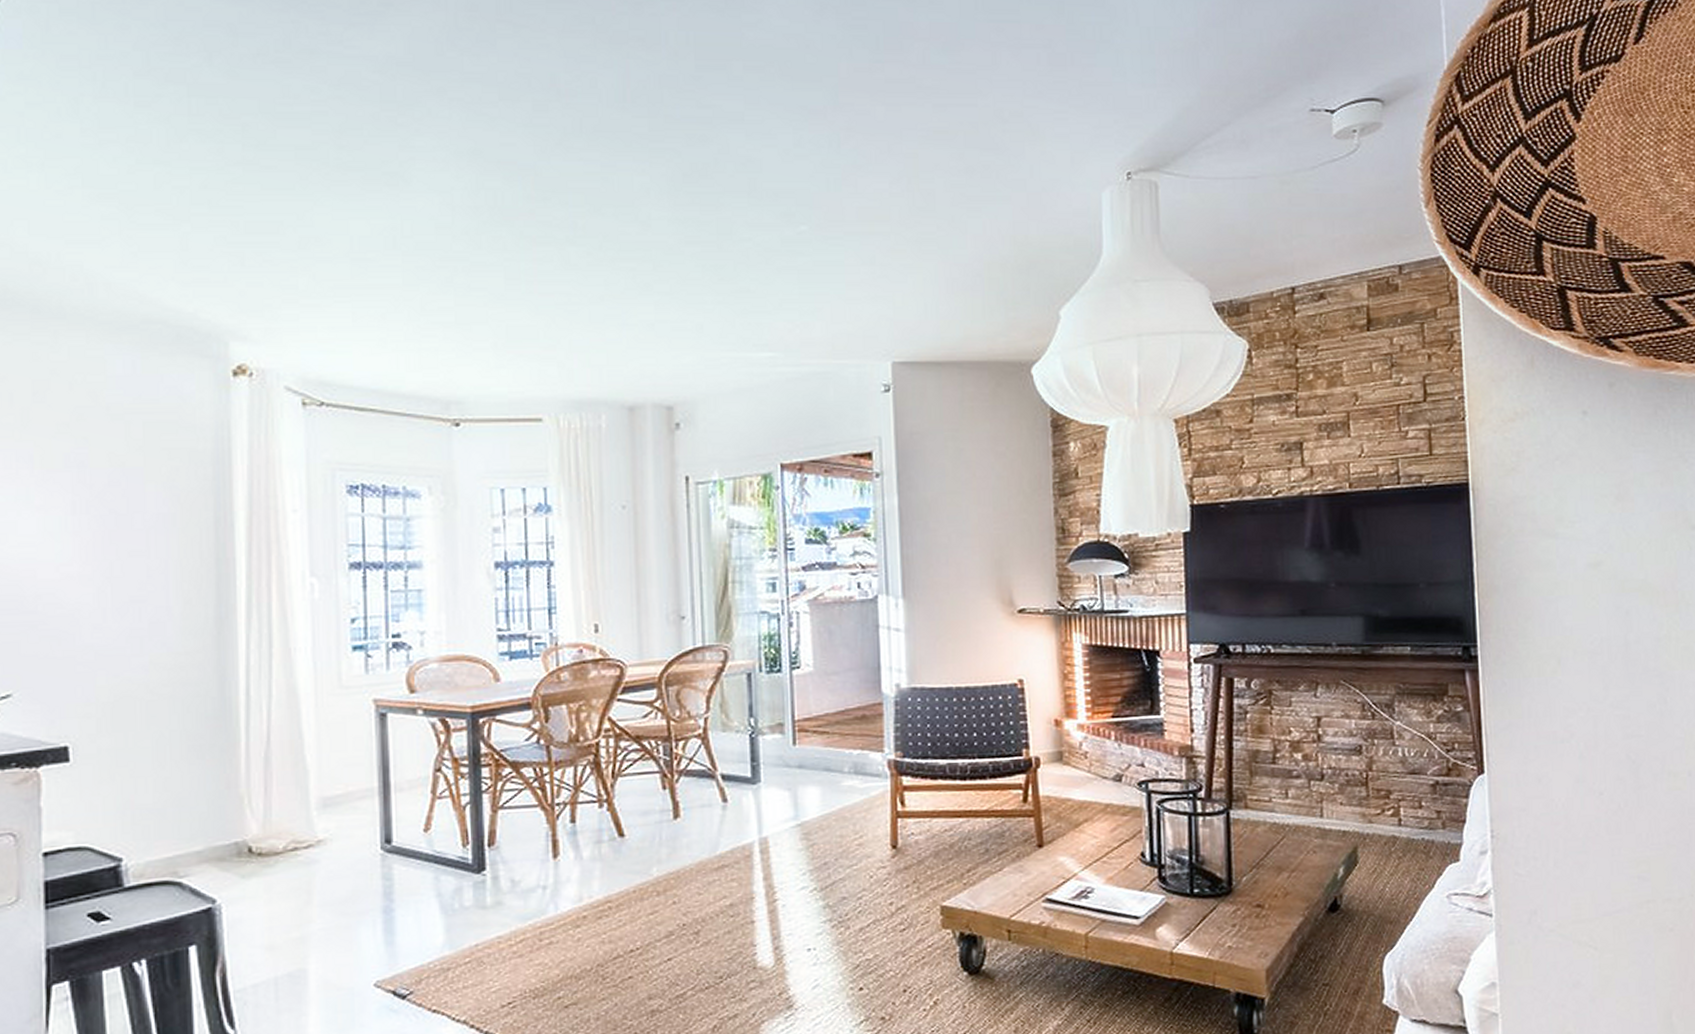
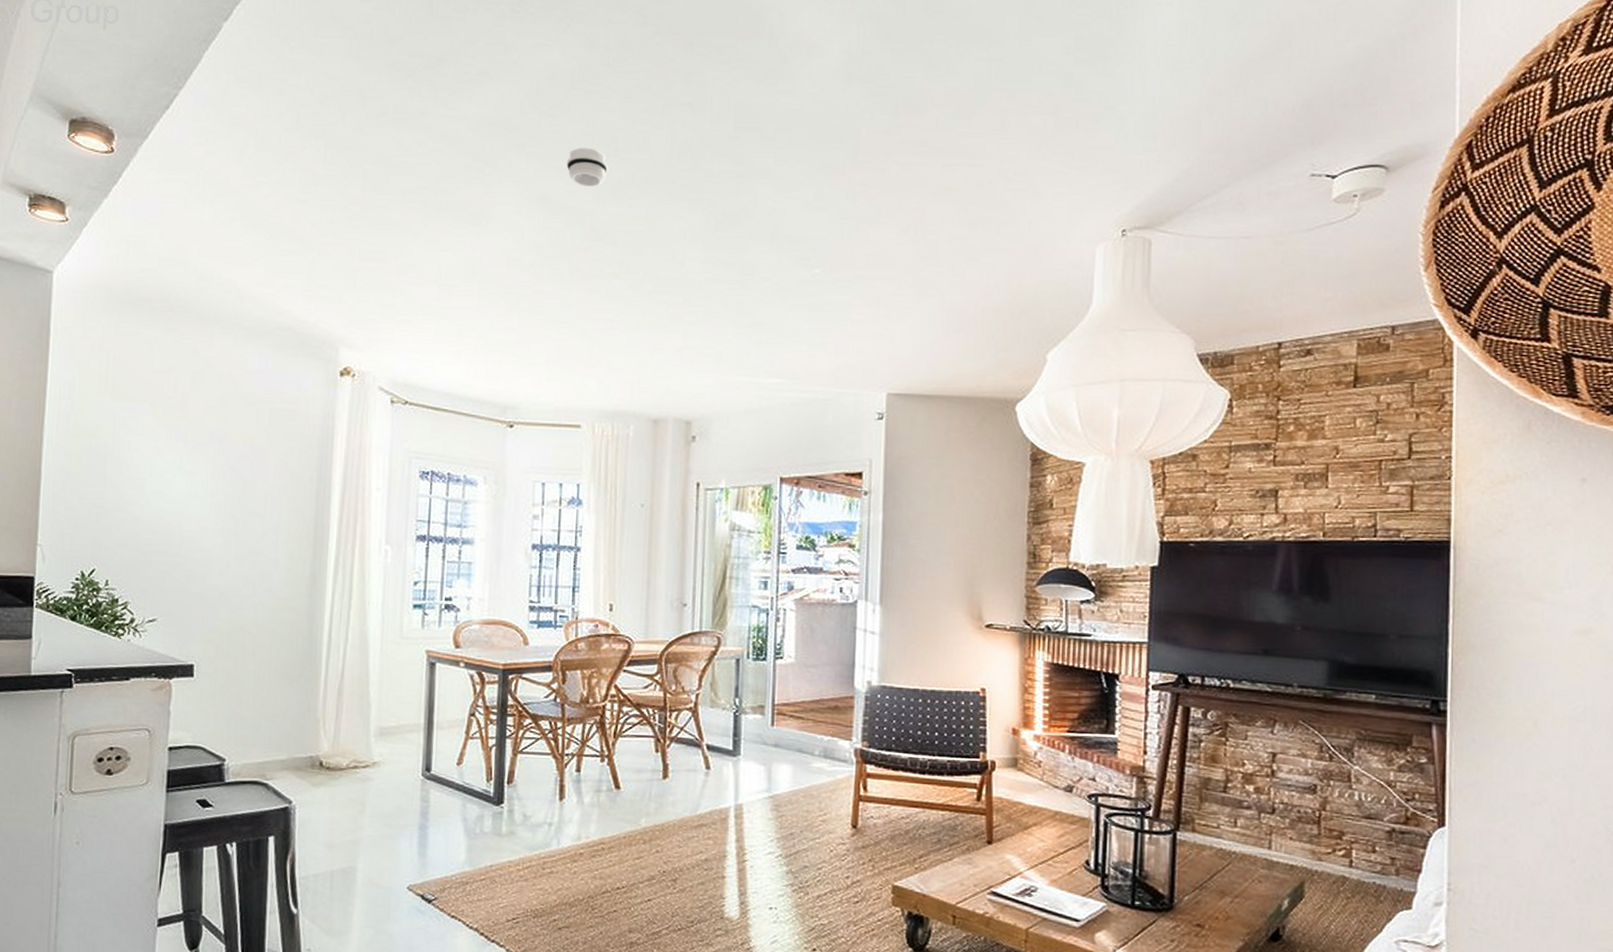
smoke detector: none [499,91,551,139] -> present [566,147,609,188]

